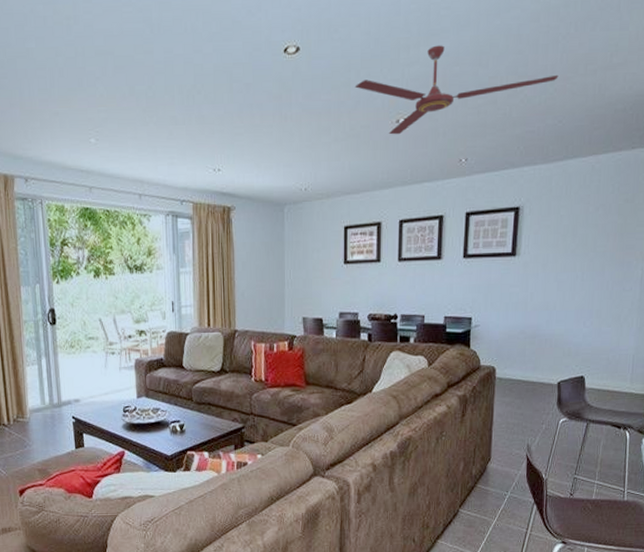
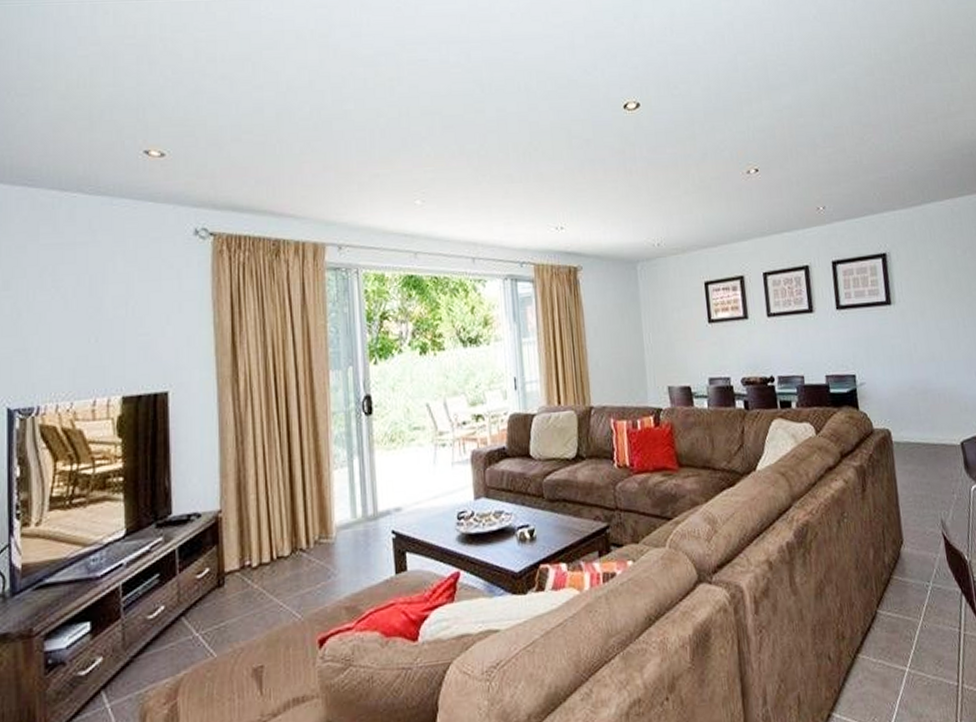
ceiling fan: present [354,45,559,135] -> none [700,98,902,186]

